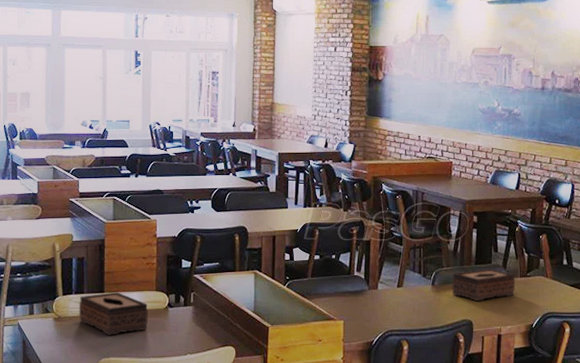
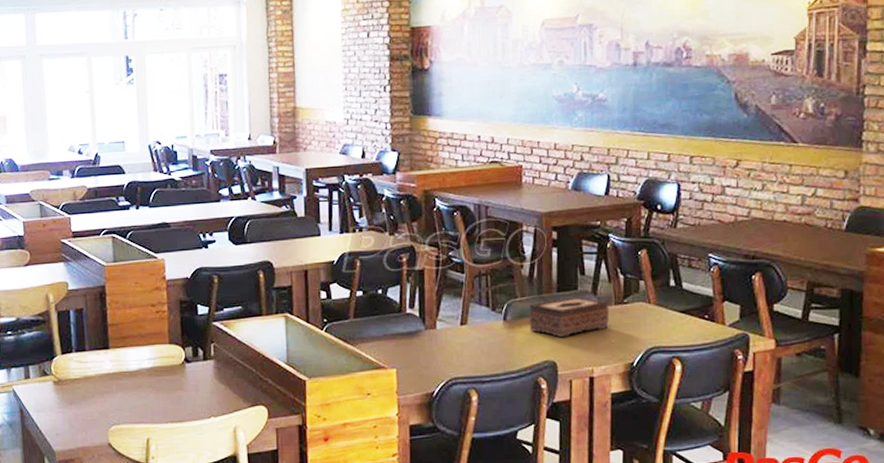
tissue box: present [79,292,148,335] -> none [81,347,163,399]

